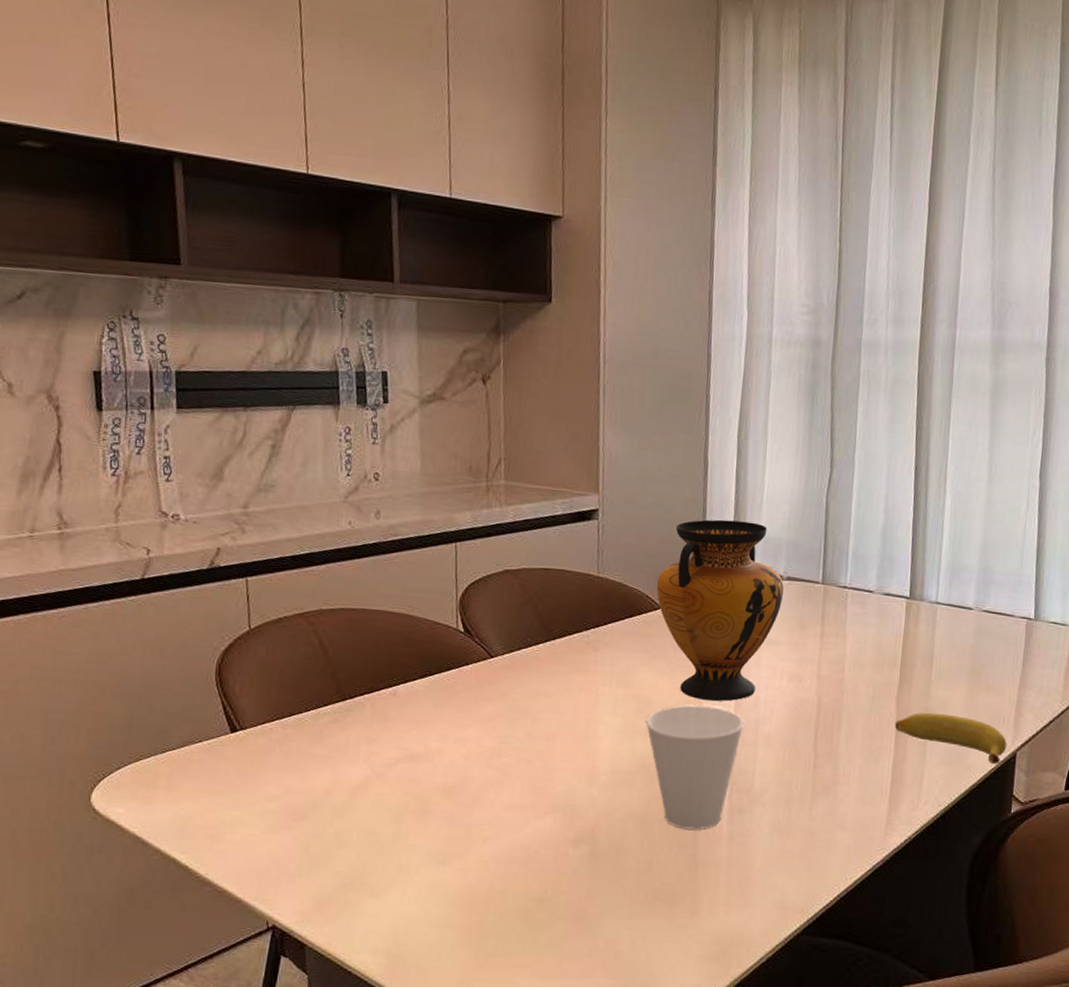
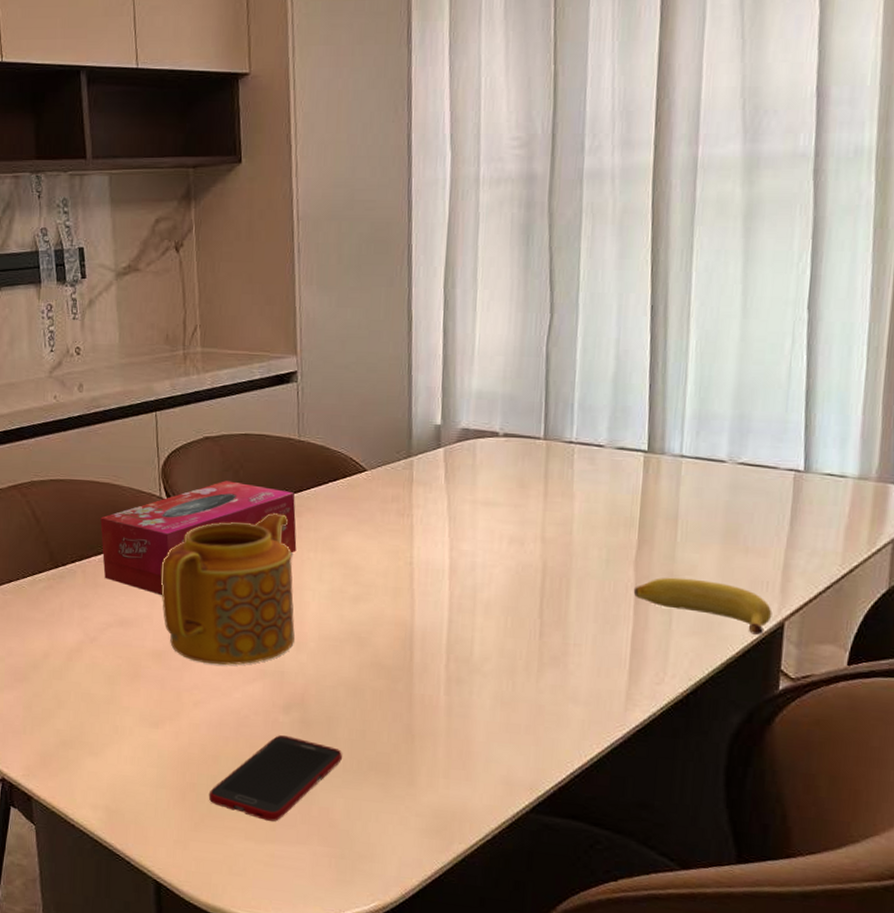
tissue box: none [392,614,593,730] -> present [100,481,297,596]
teapot: none [454,647,588,800] -> present [160,513,295,665]
cell phone: none [495,869,629,956] -> present [208,735,342,822]
cup: present [645,705,744,830] -> none [353,570,461,699]
vase: present [657,519,784,701] -> none [361,375,500,566]

